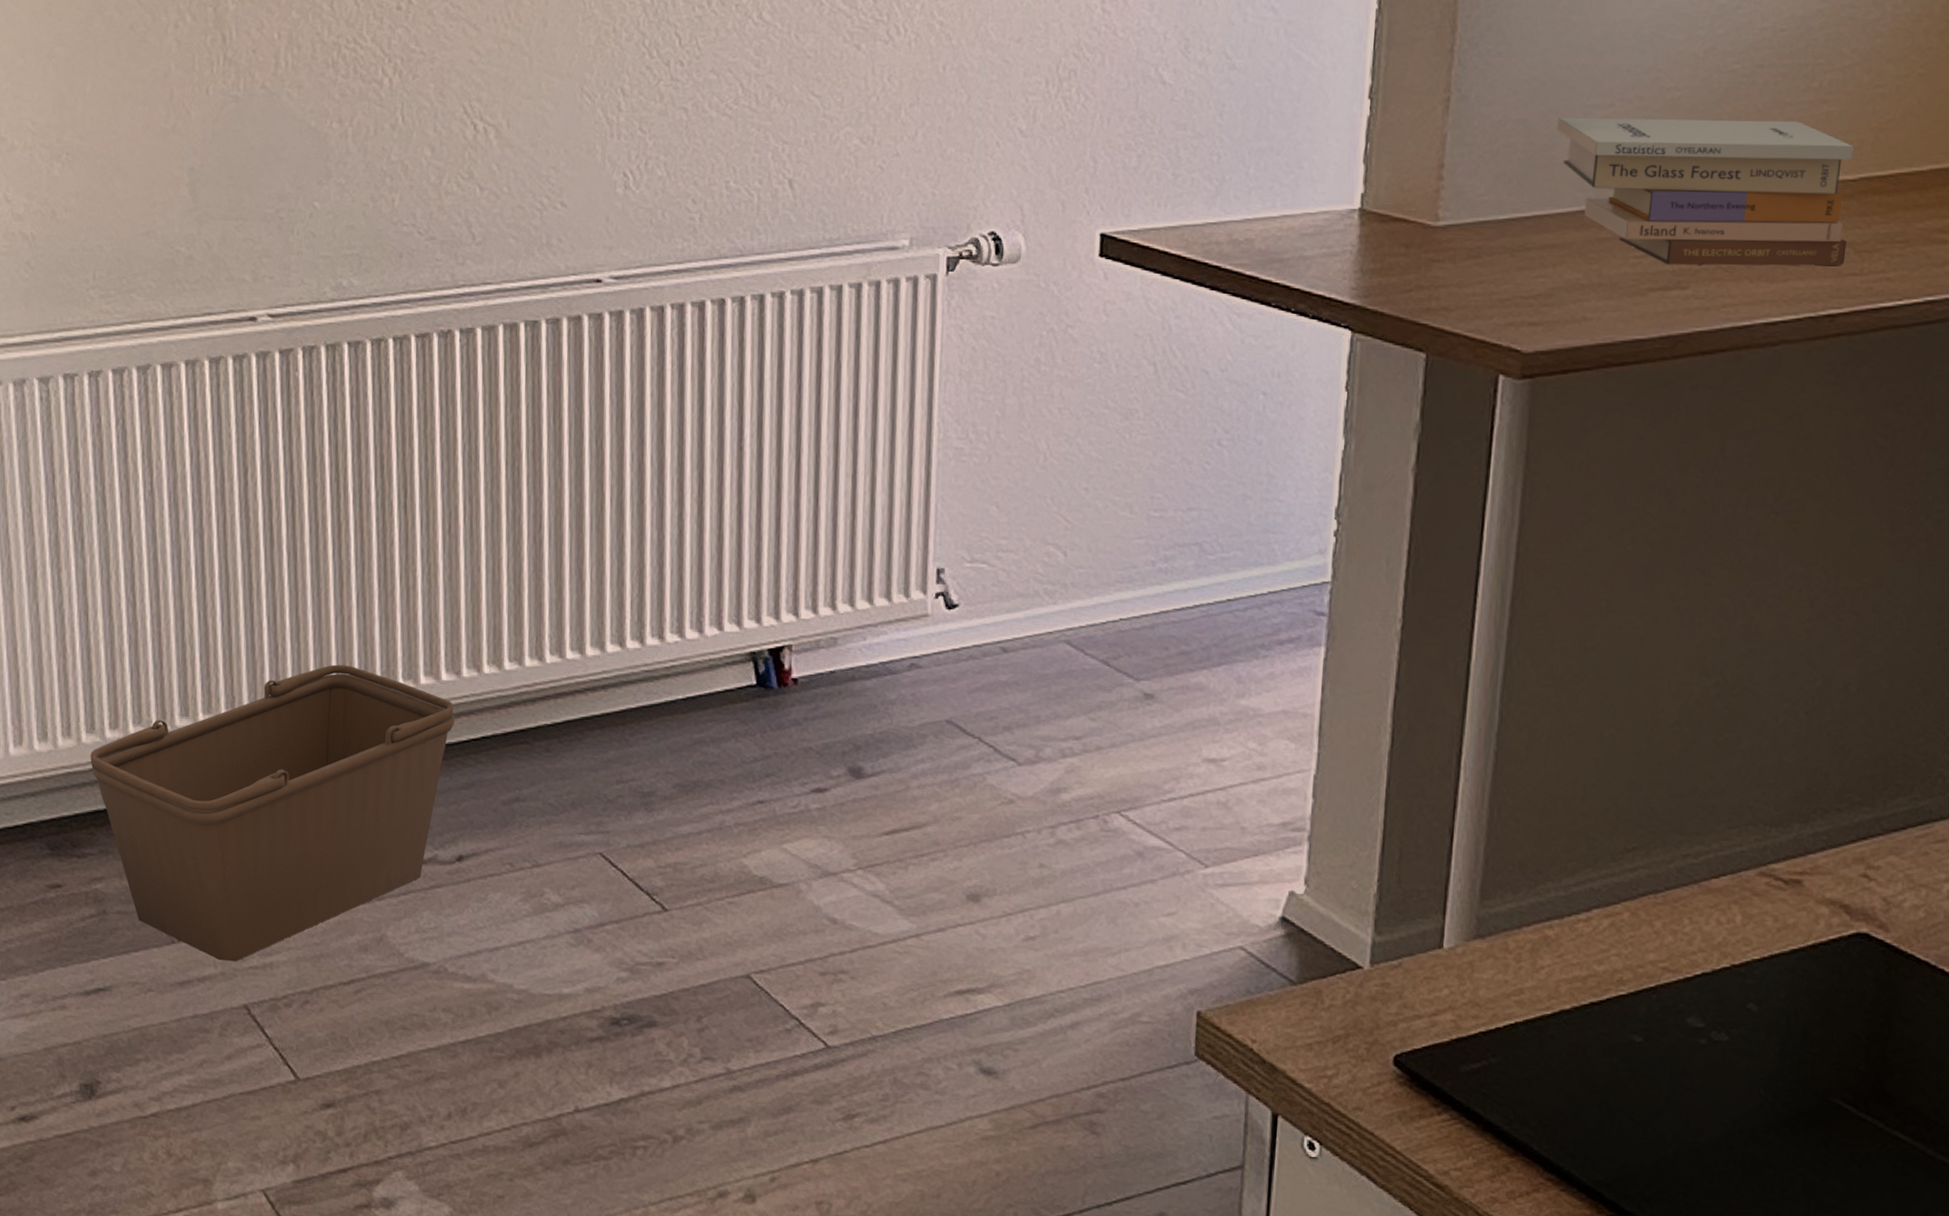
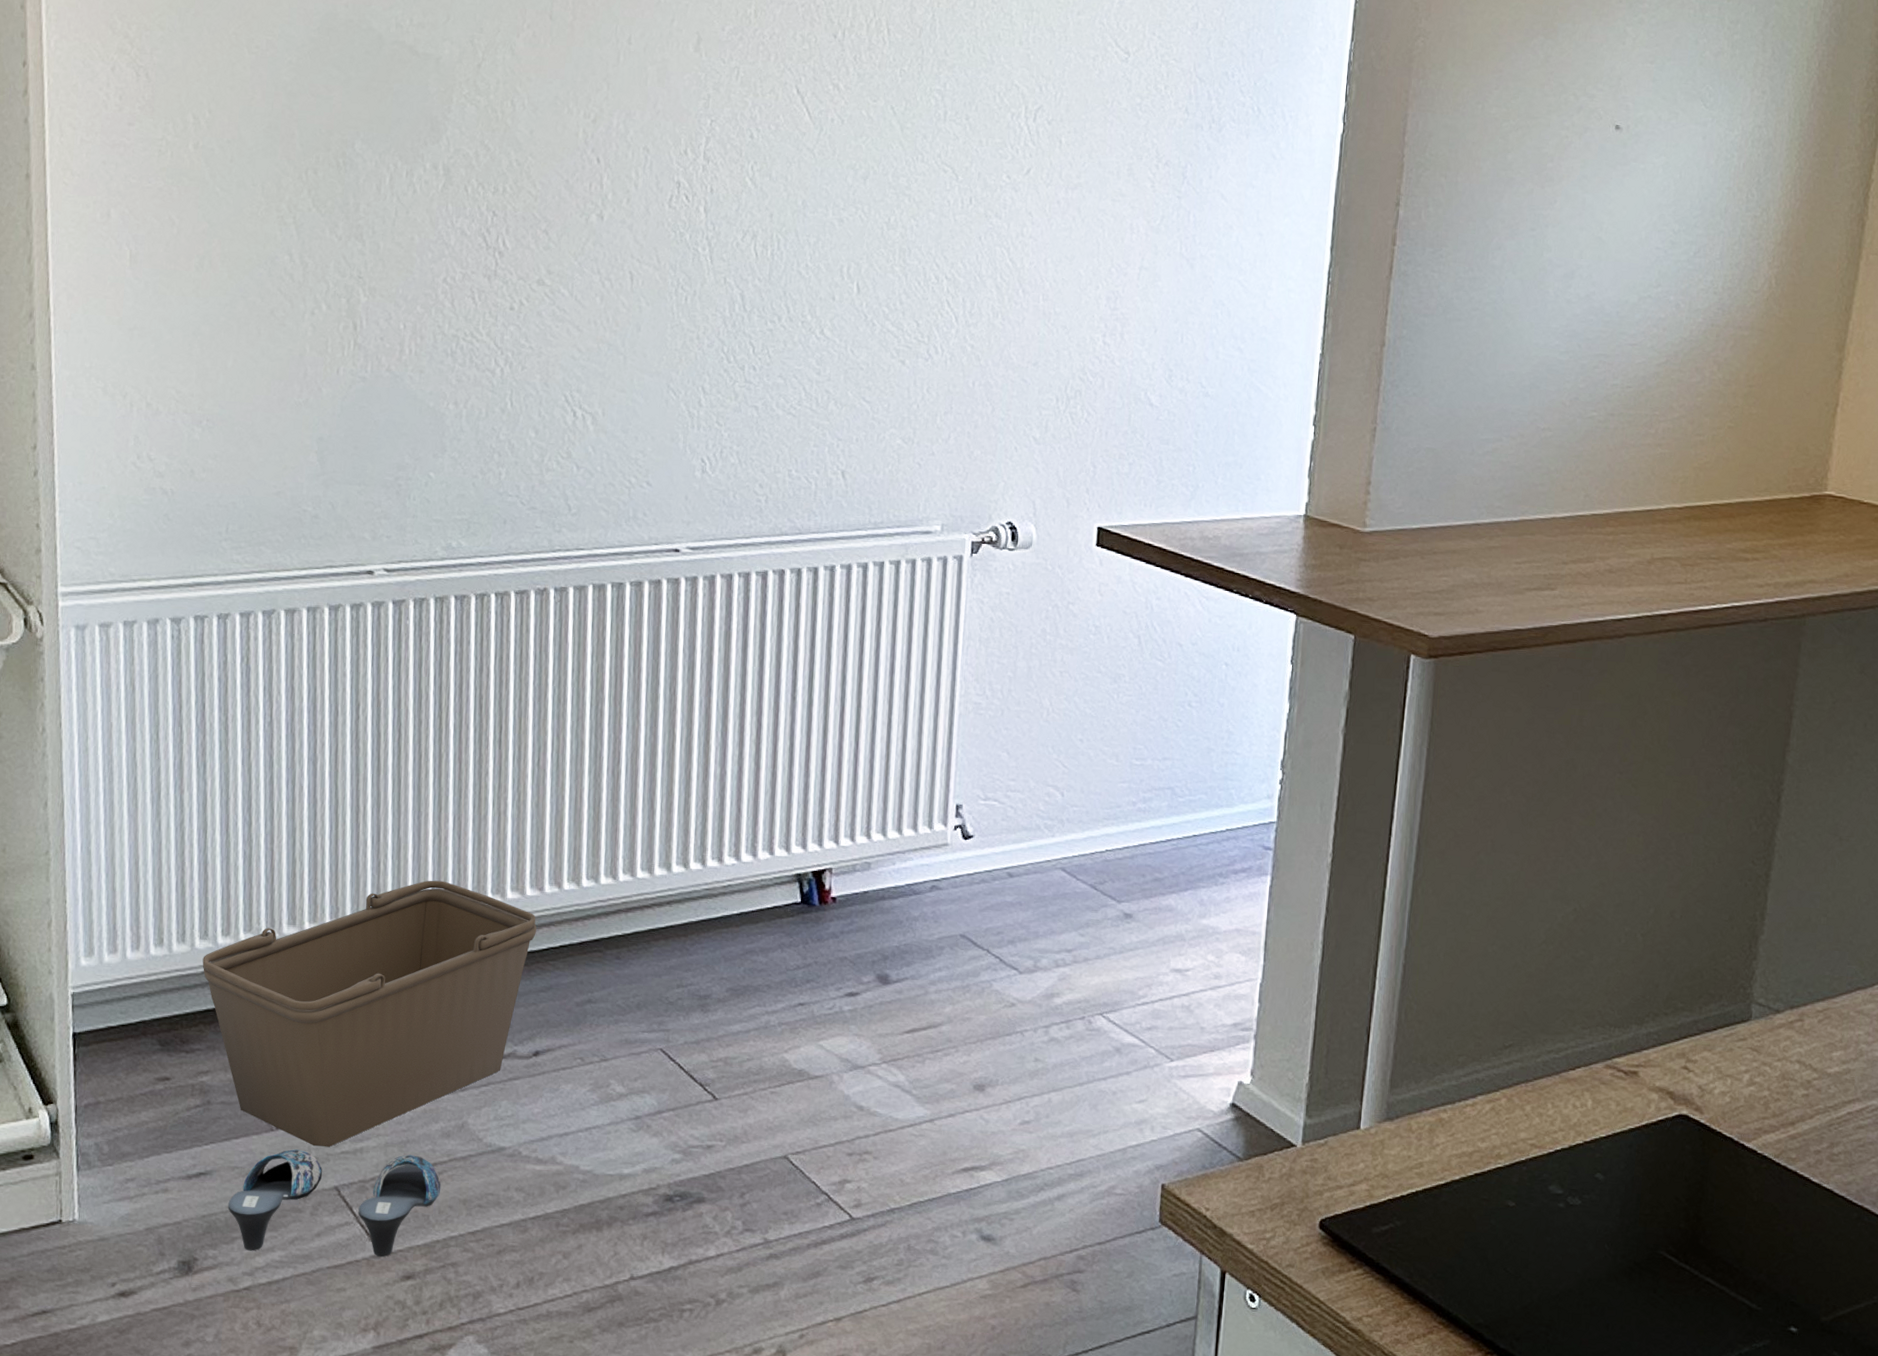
slippers: none [130,964,360,1083] -> present [228,1149,442,1257]
books: present [1556,117,1854,266] -> none [1457,448,1681,575]

